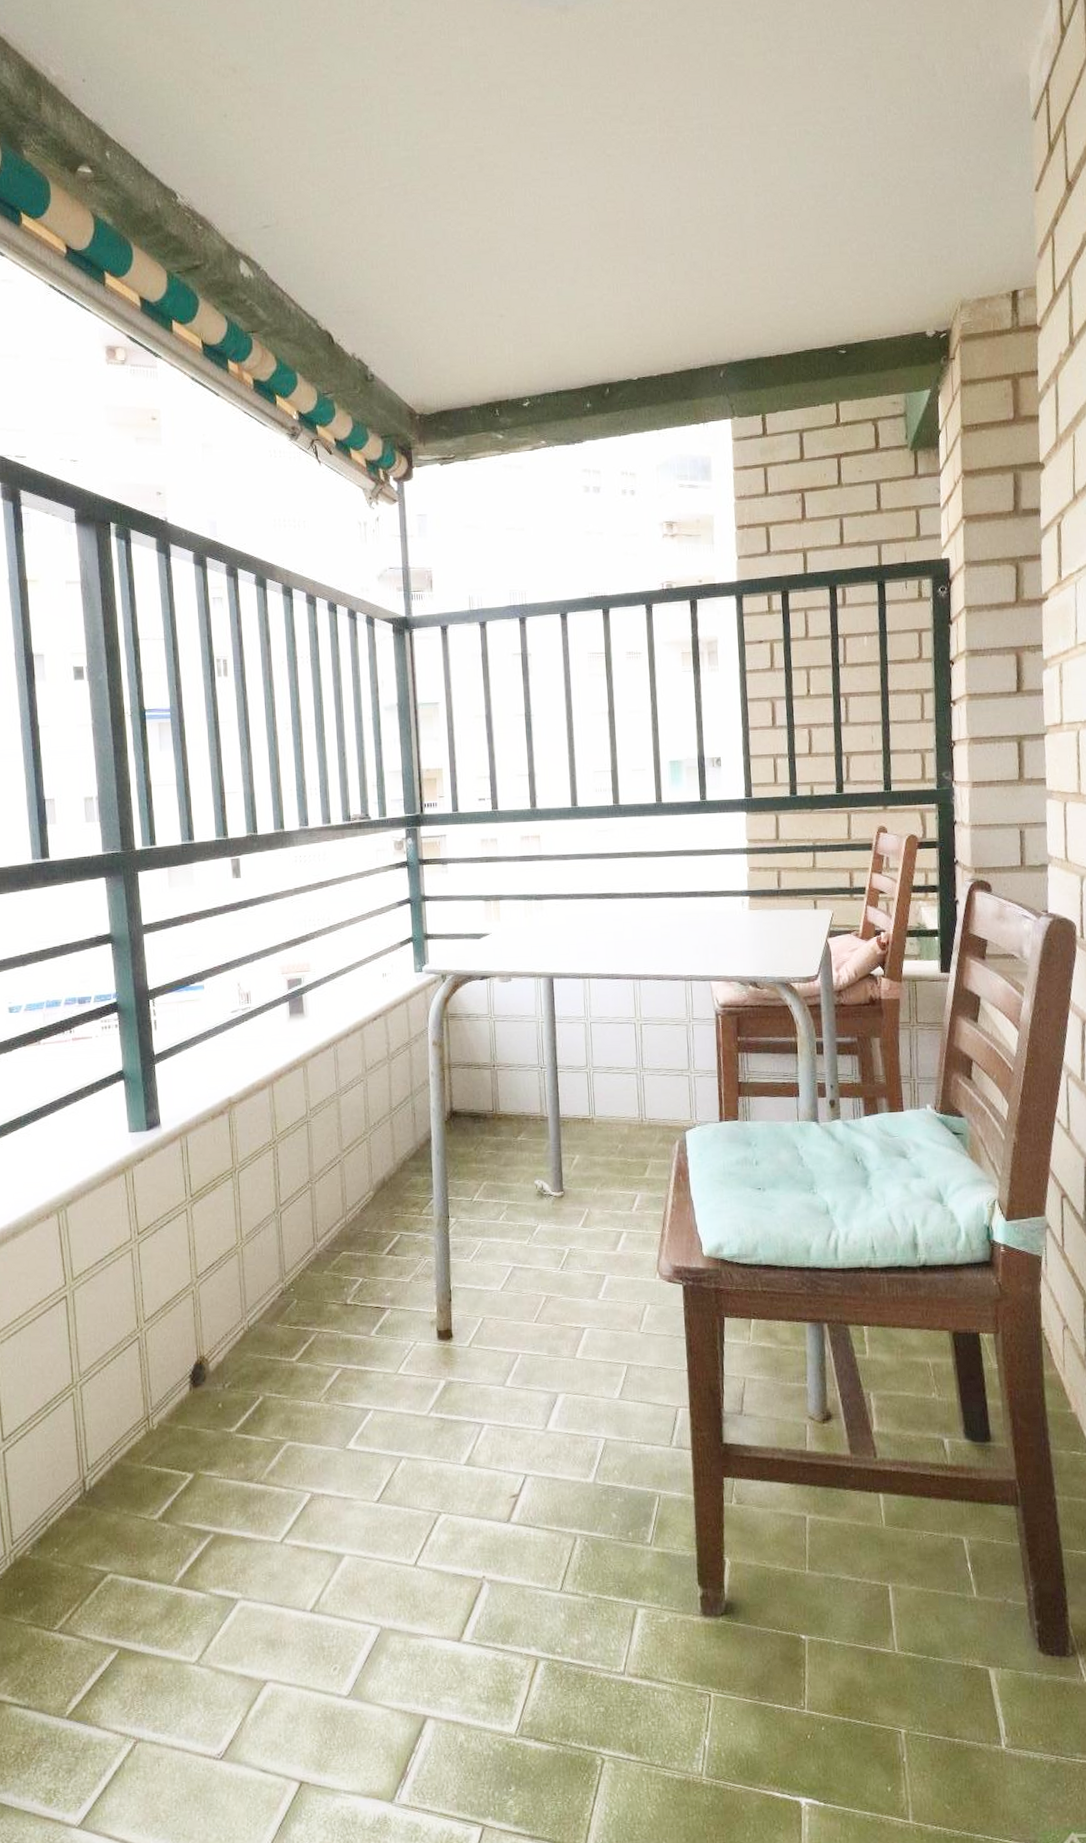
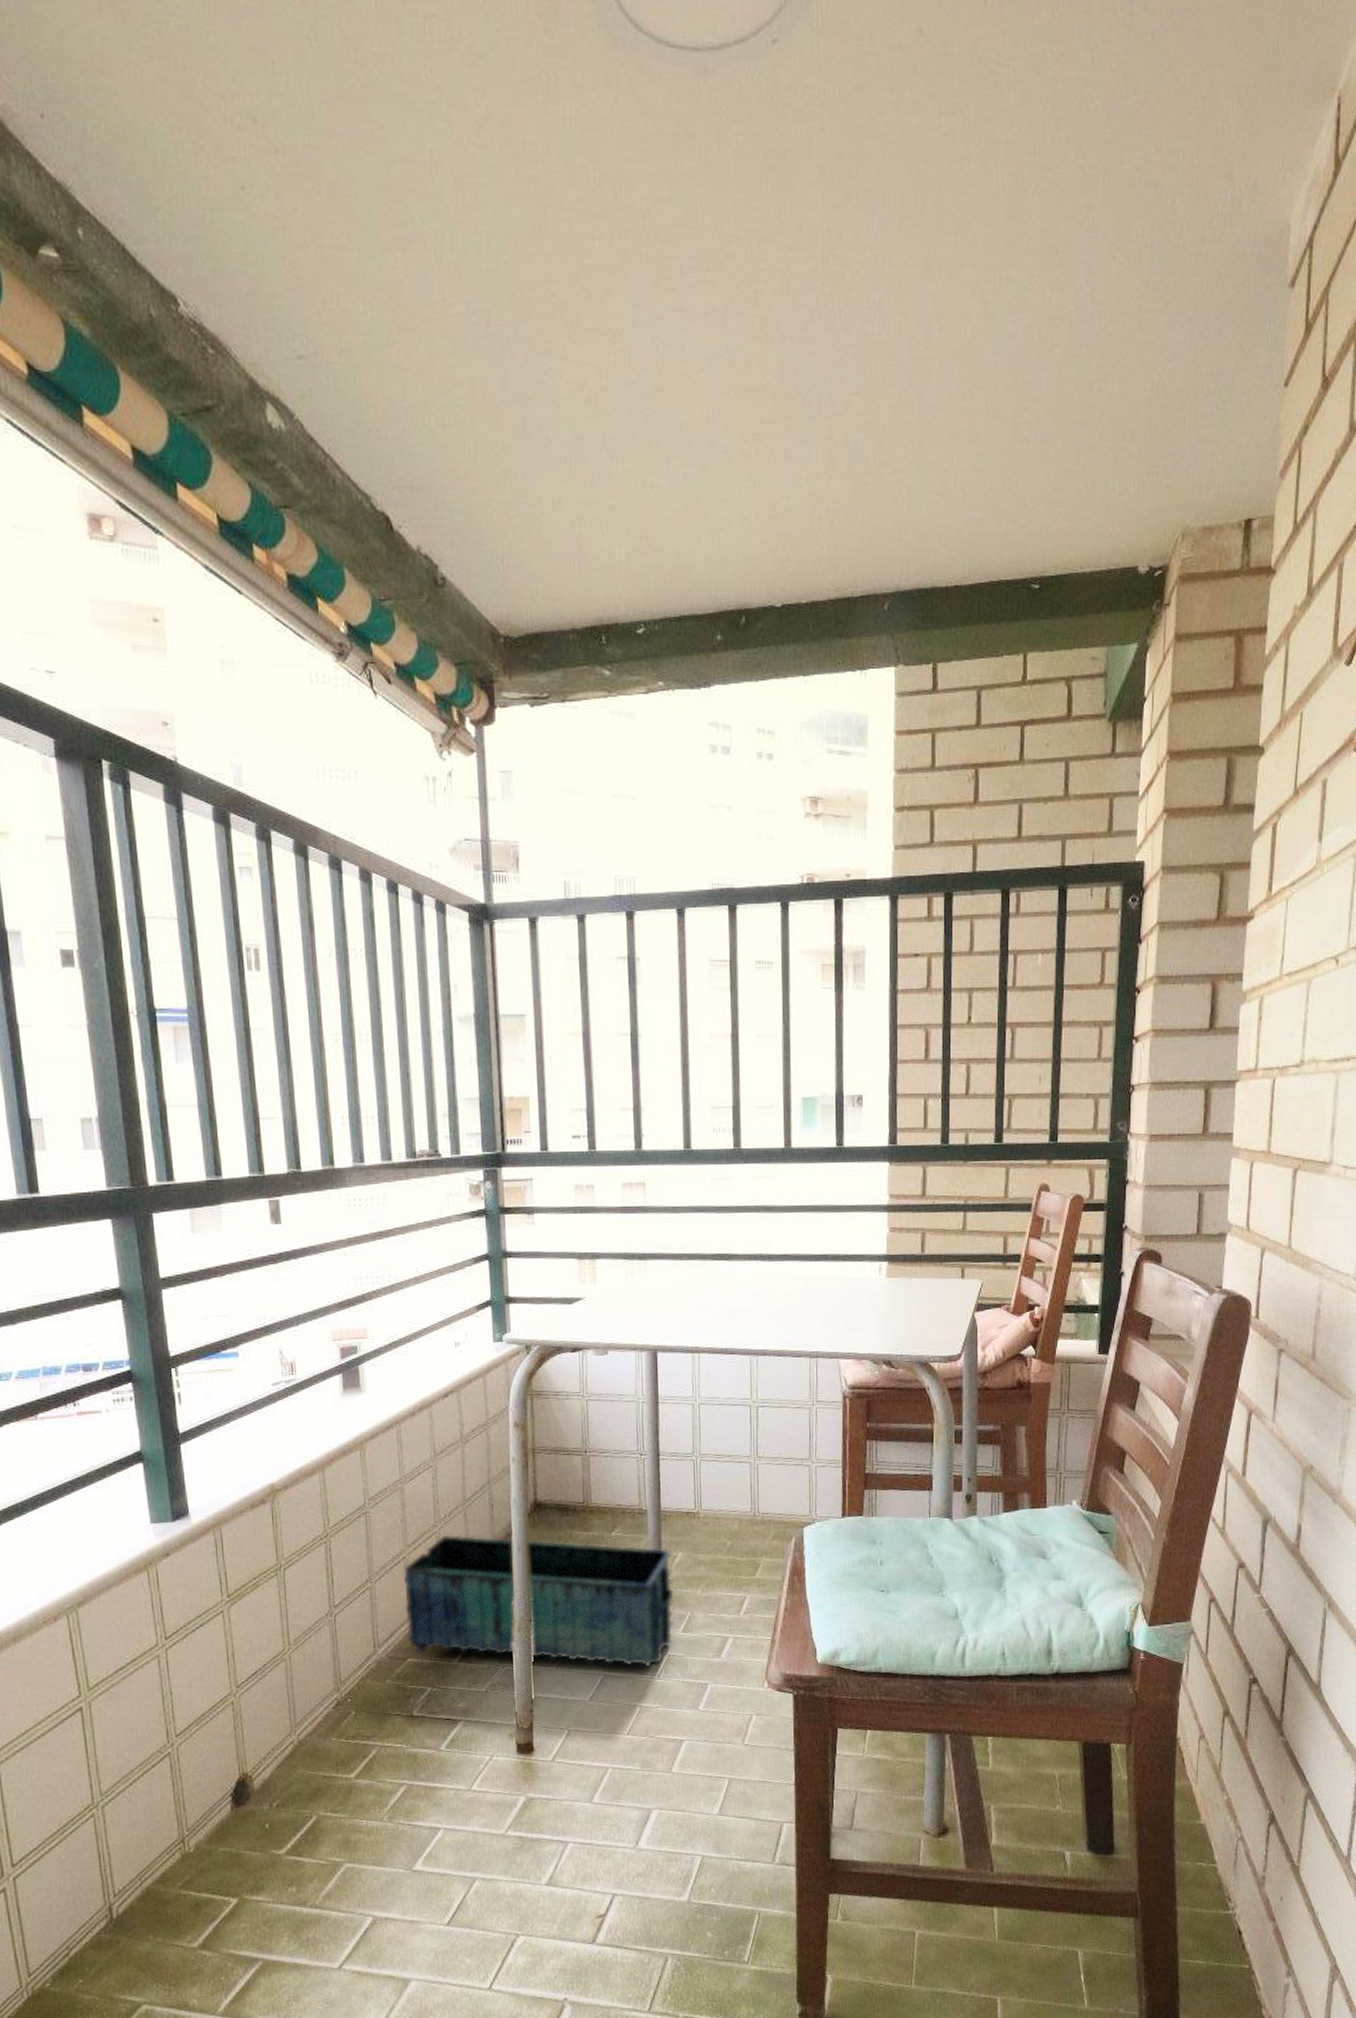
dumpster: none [338,1140,574,1259] -> present [403,1534,674,1667]

